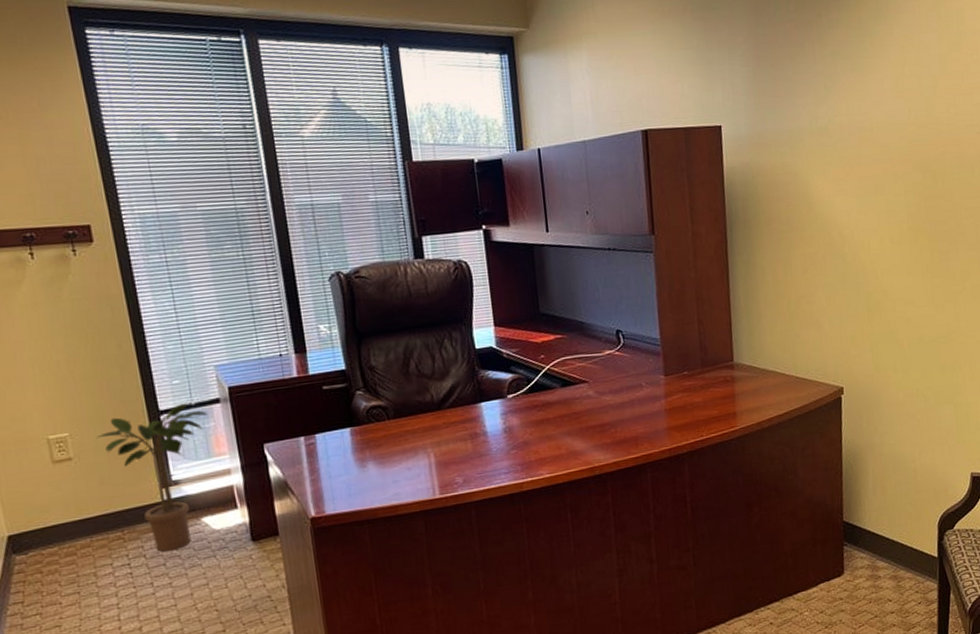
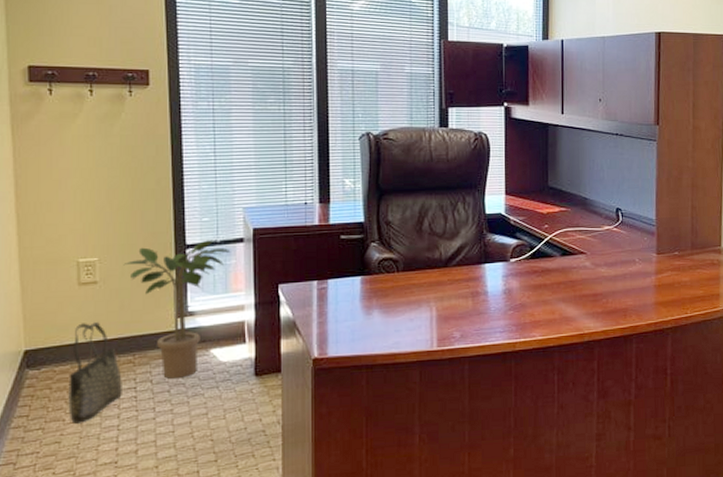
tote bag: none [57,499,117,605] -> present [68,321,122,422]

